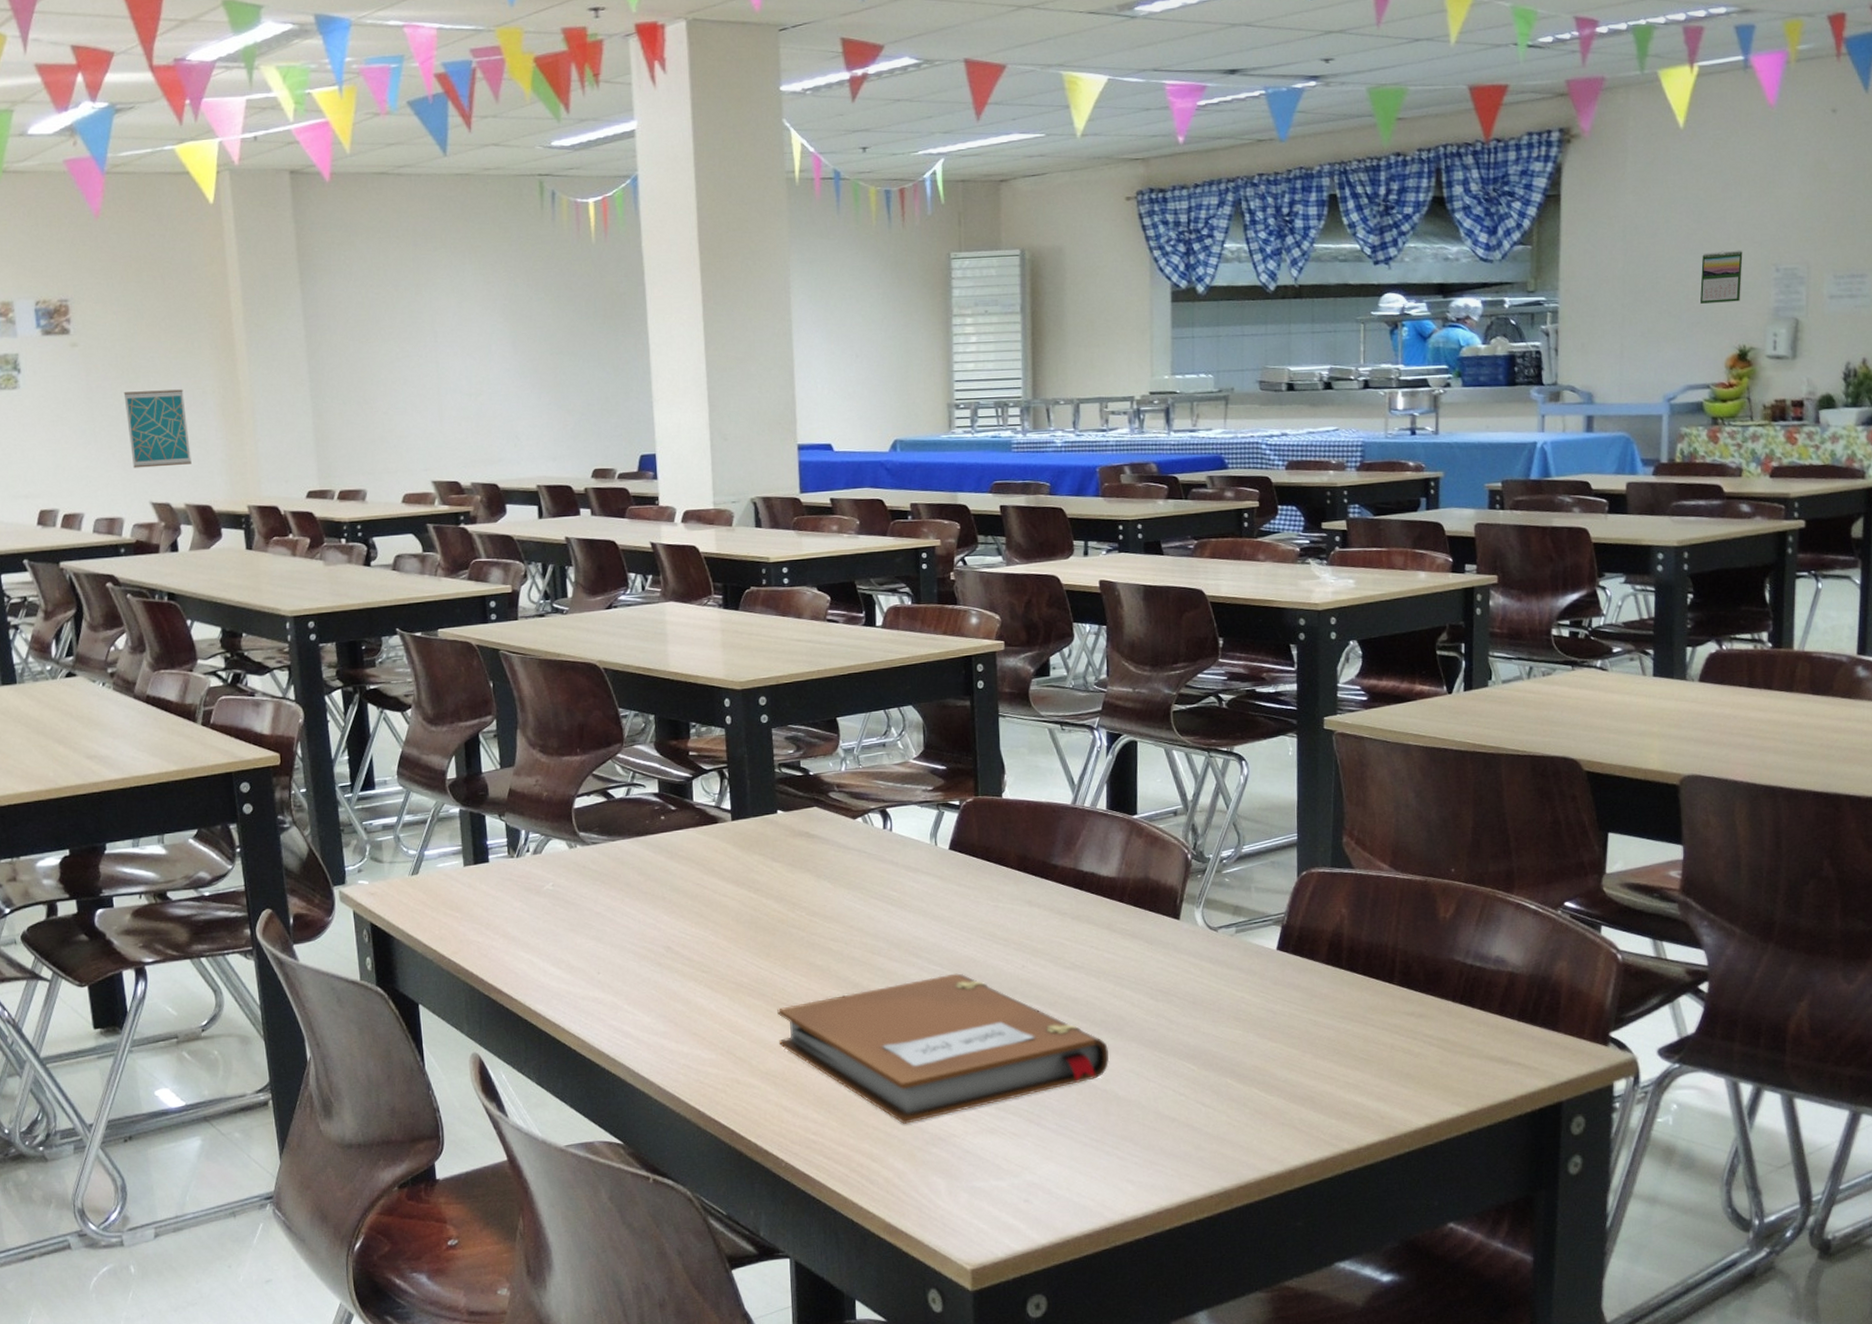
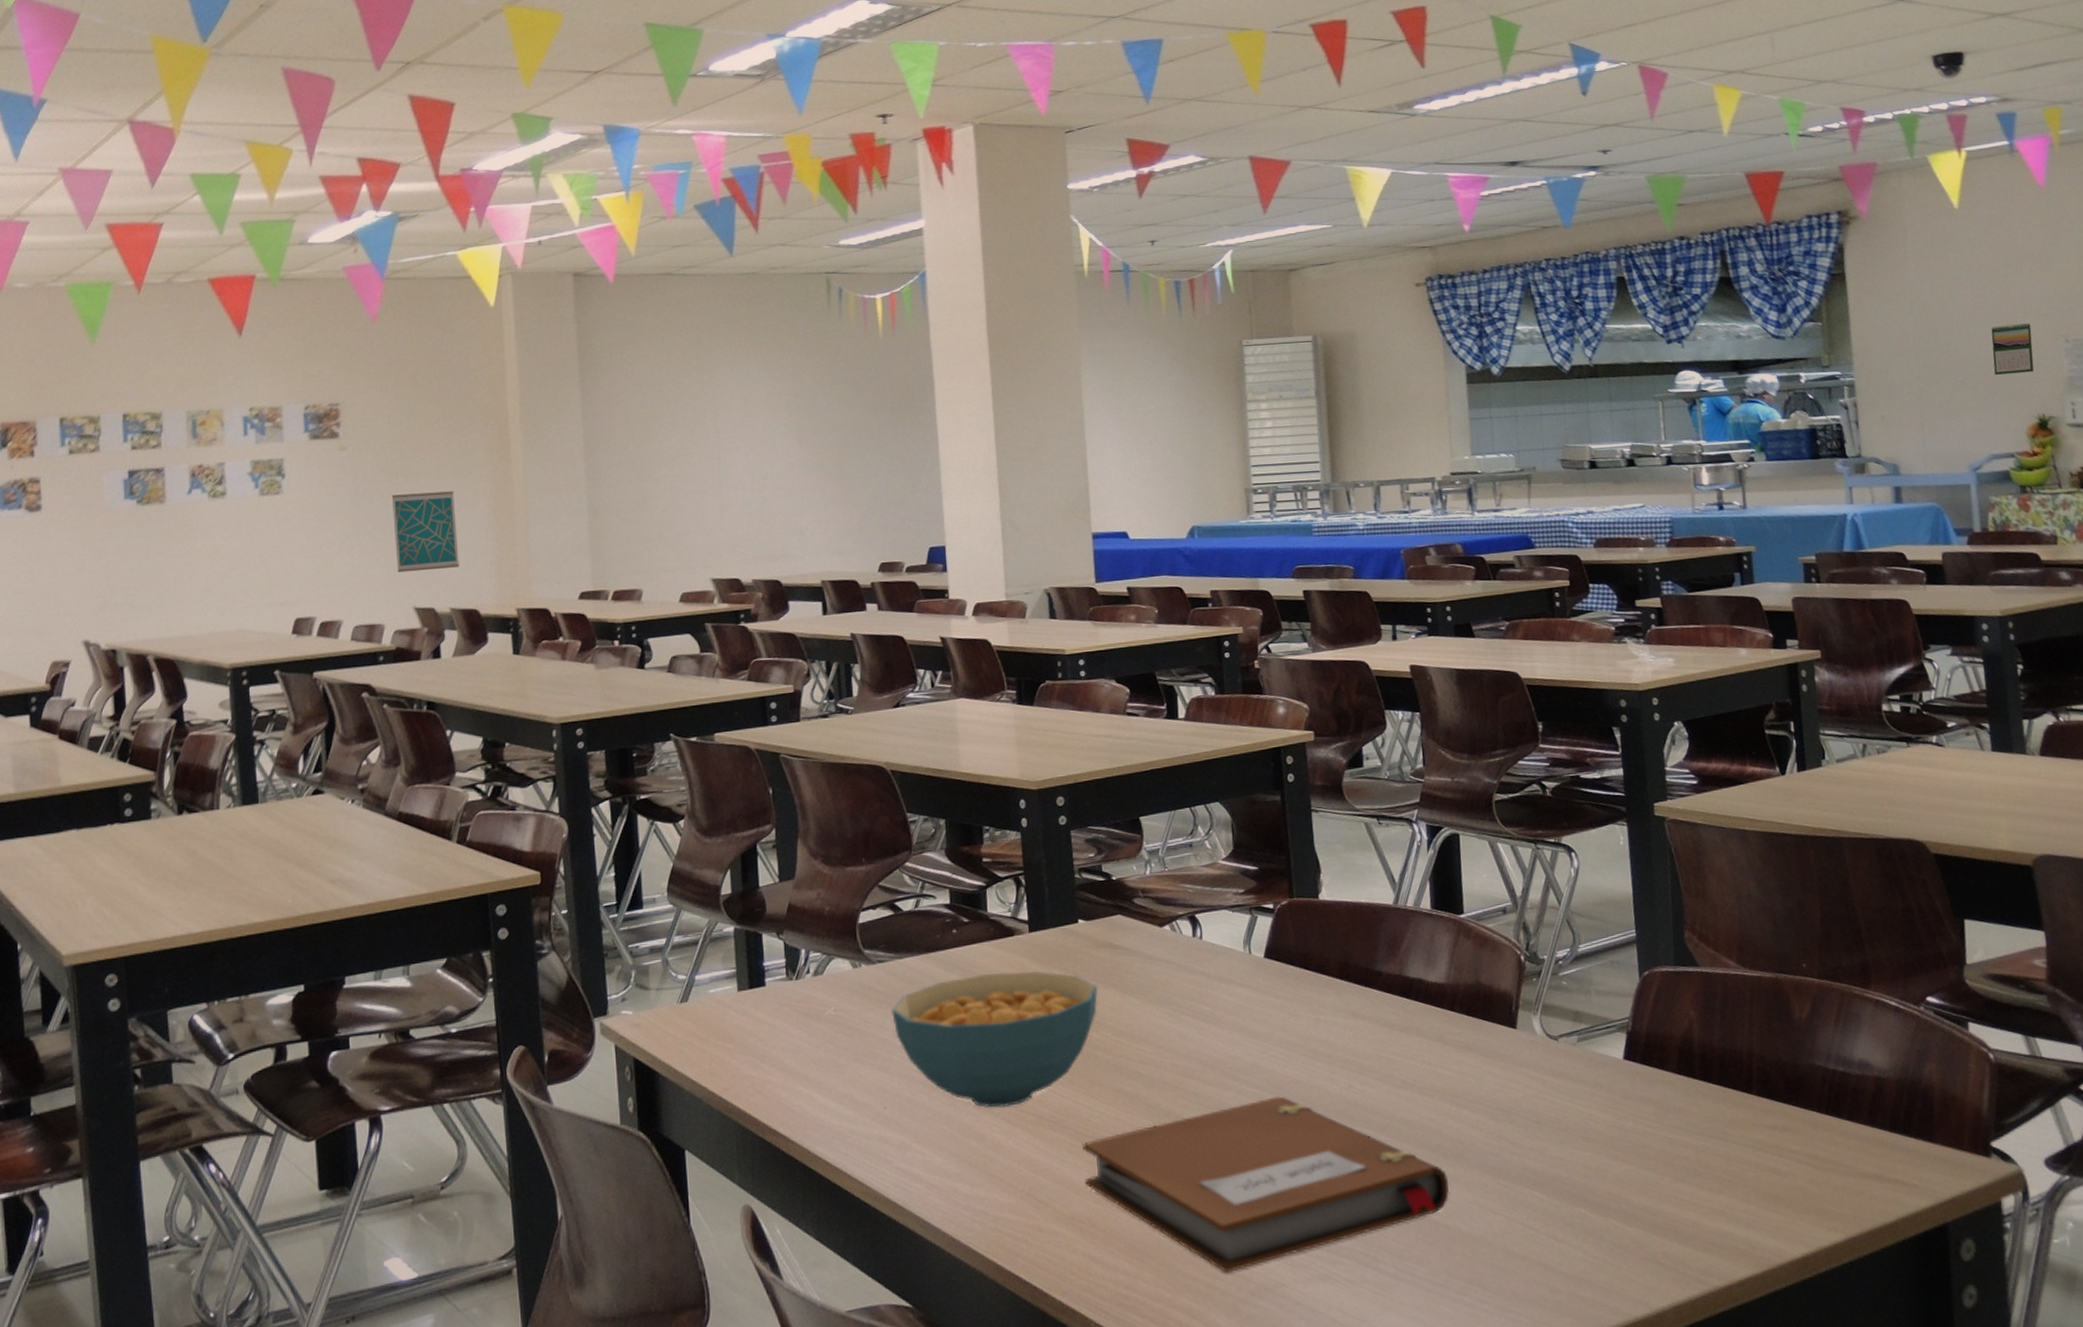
cereal bowl: none [603,855,795,976] -> present [890,971,1099,1108]

